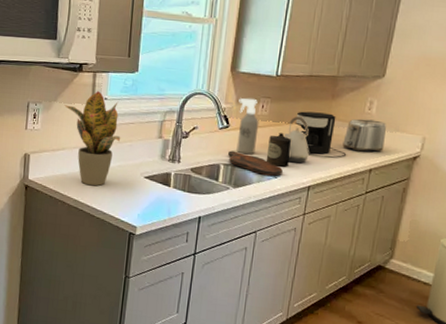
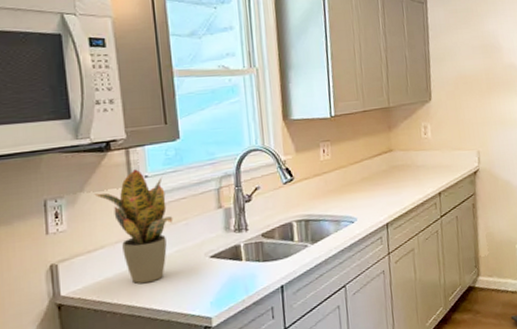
cutting board: present [227,150,283,176] -> none [297,204,358,223]
spray bottle: present [236,98,259,155] -> none [298,144,326,206]
canister: present [266,133,292,167] -> none [337,174,362,211]
kettle: present [283,117,309,164] -> none [351,154,380,203]
coffee maker: present [295,111,347,159] -> none [358,145,415,193]
toaster: present [342,118,386,153] -> none [408,143,447,179]

